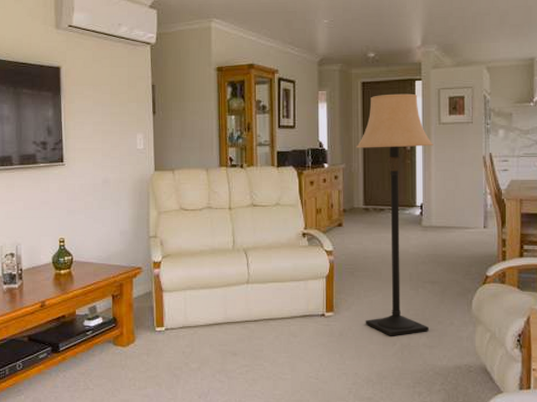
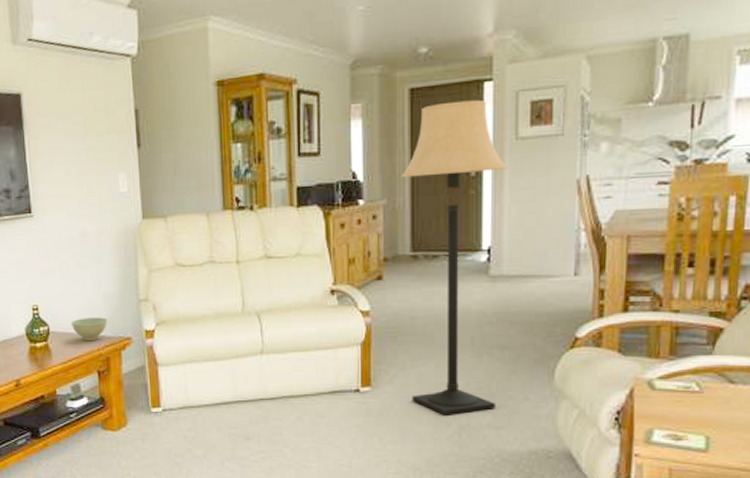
bowl: none [91,250,123,270] -> present [70,317,108,342]

